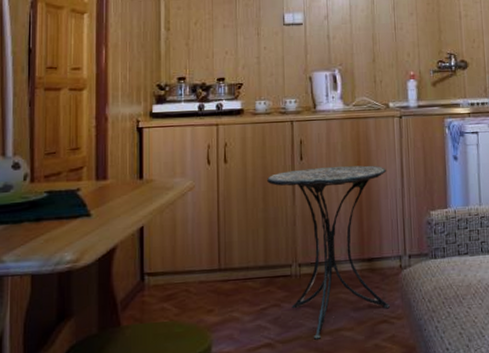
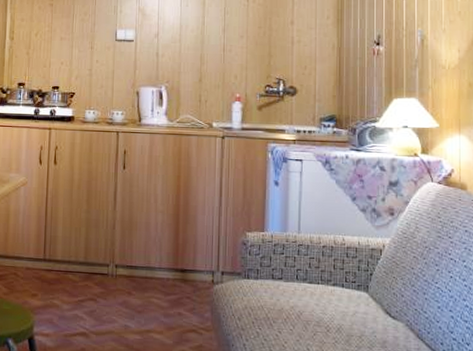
side table: present [267,165,390,340] -> none [92,177,206,337]

